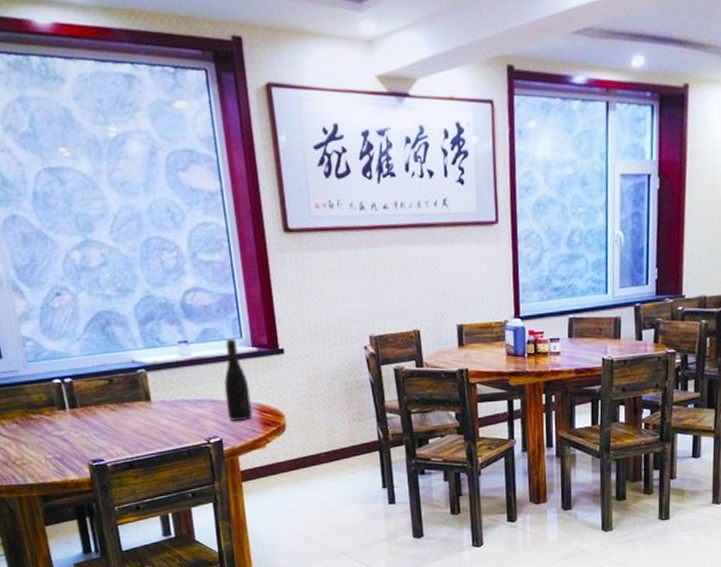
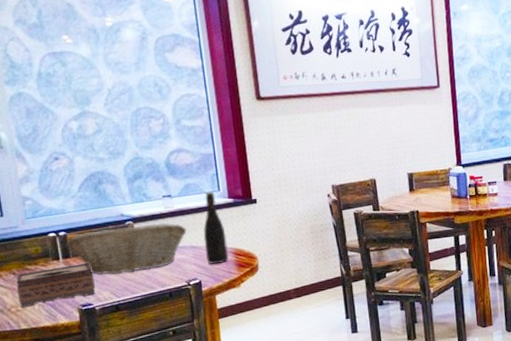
tissue box: none [20,414,107,460] -> present [16,263,96,307]
fruit basket: none [72,372,206,429] -> present [66,222,187,275]

